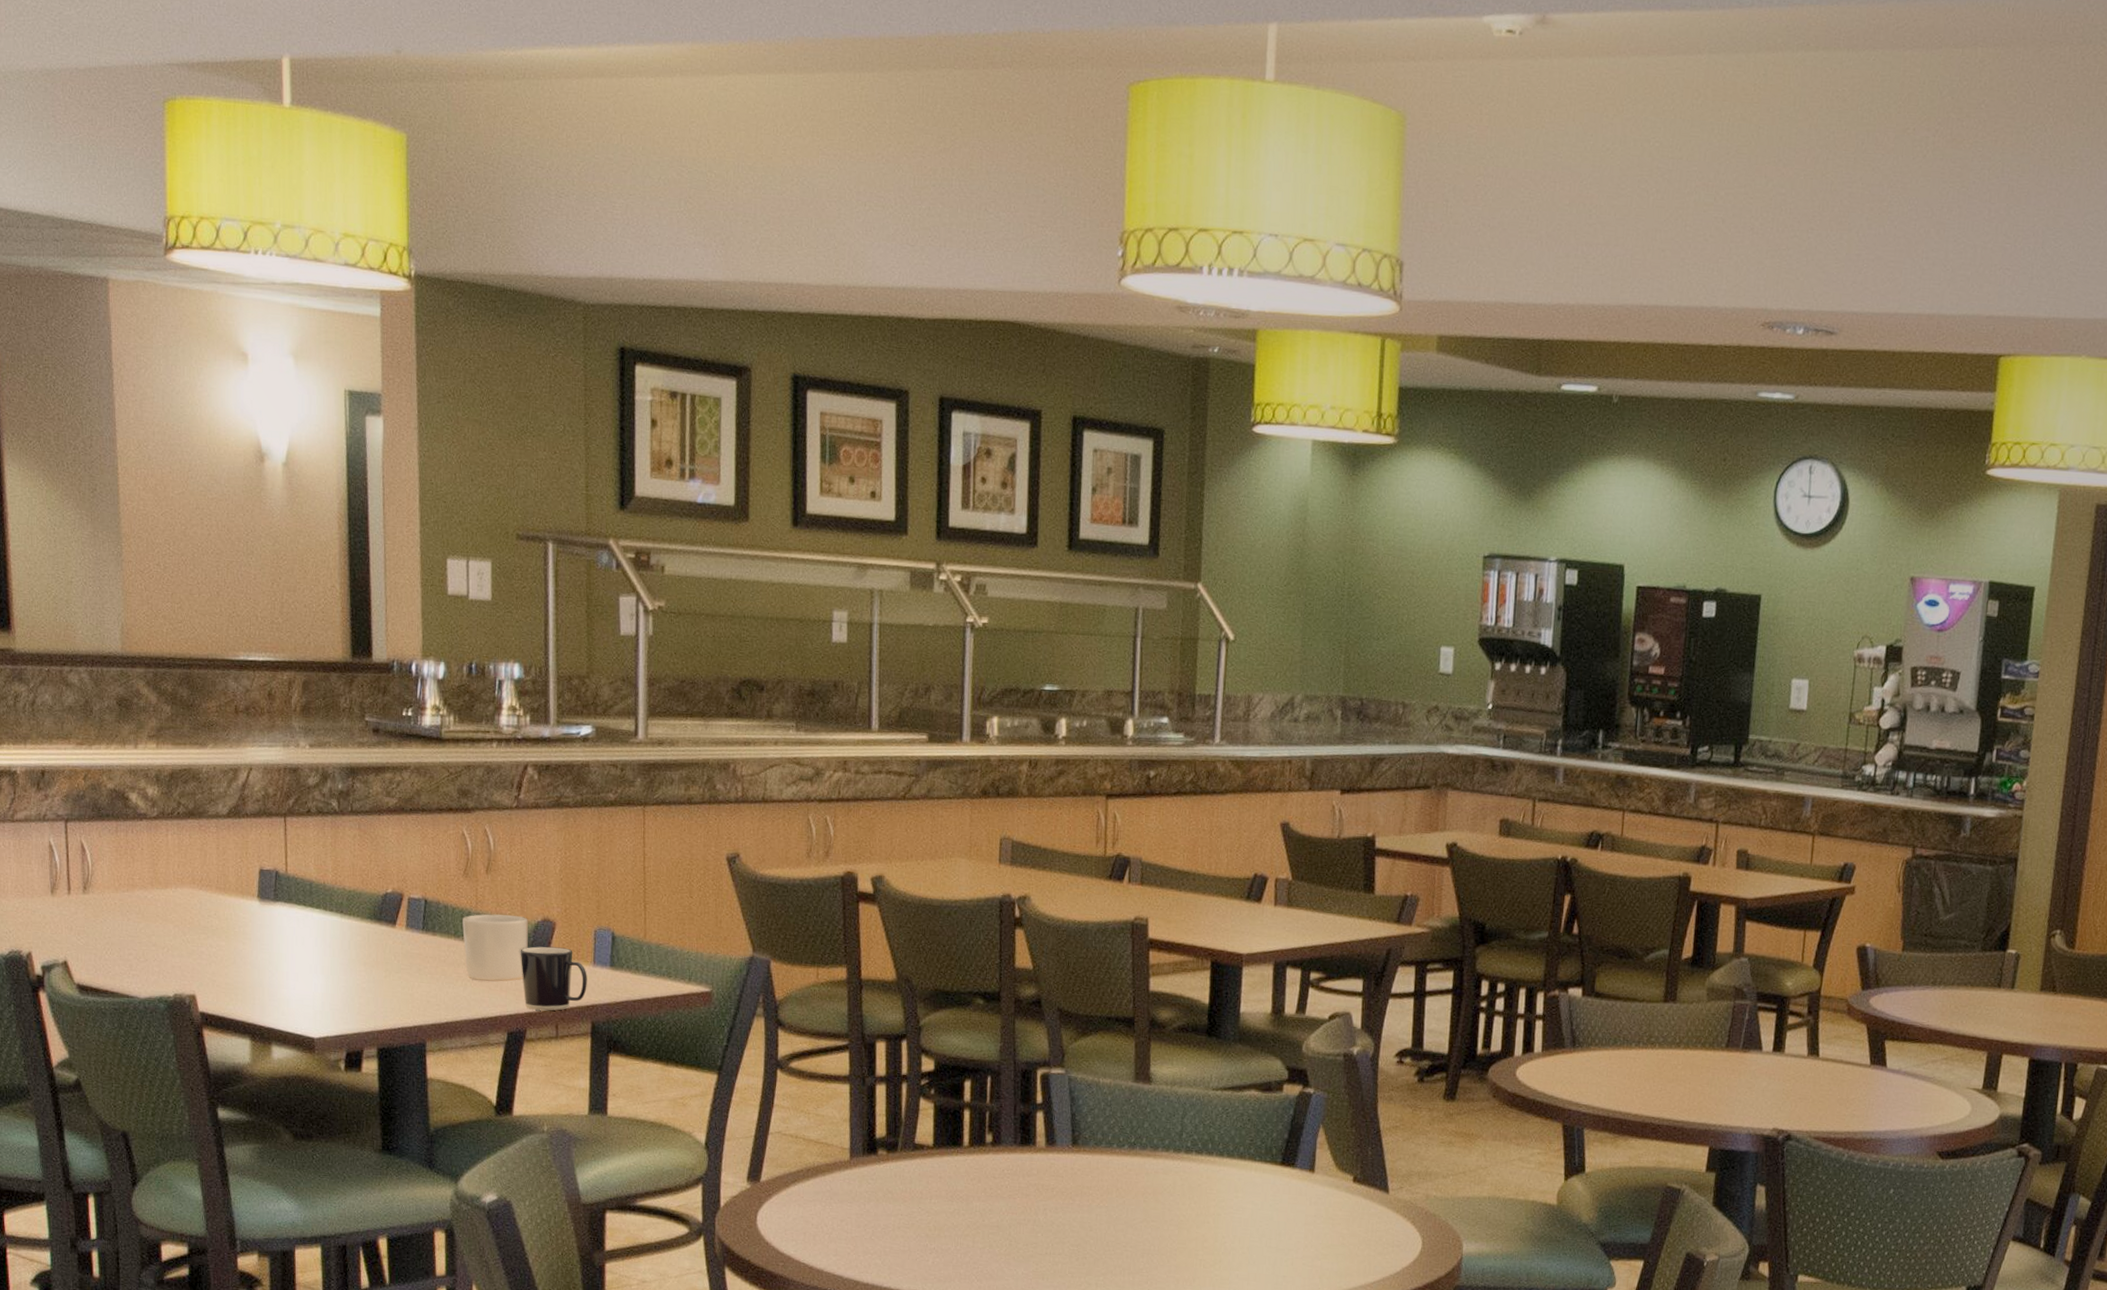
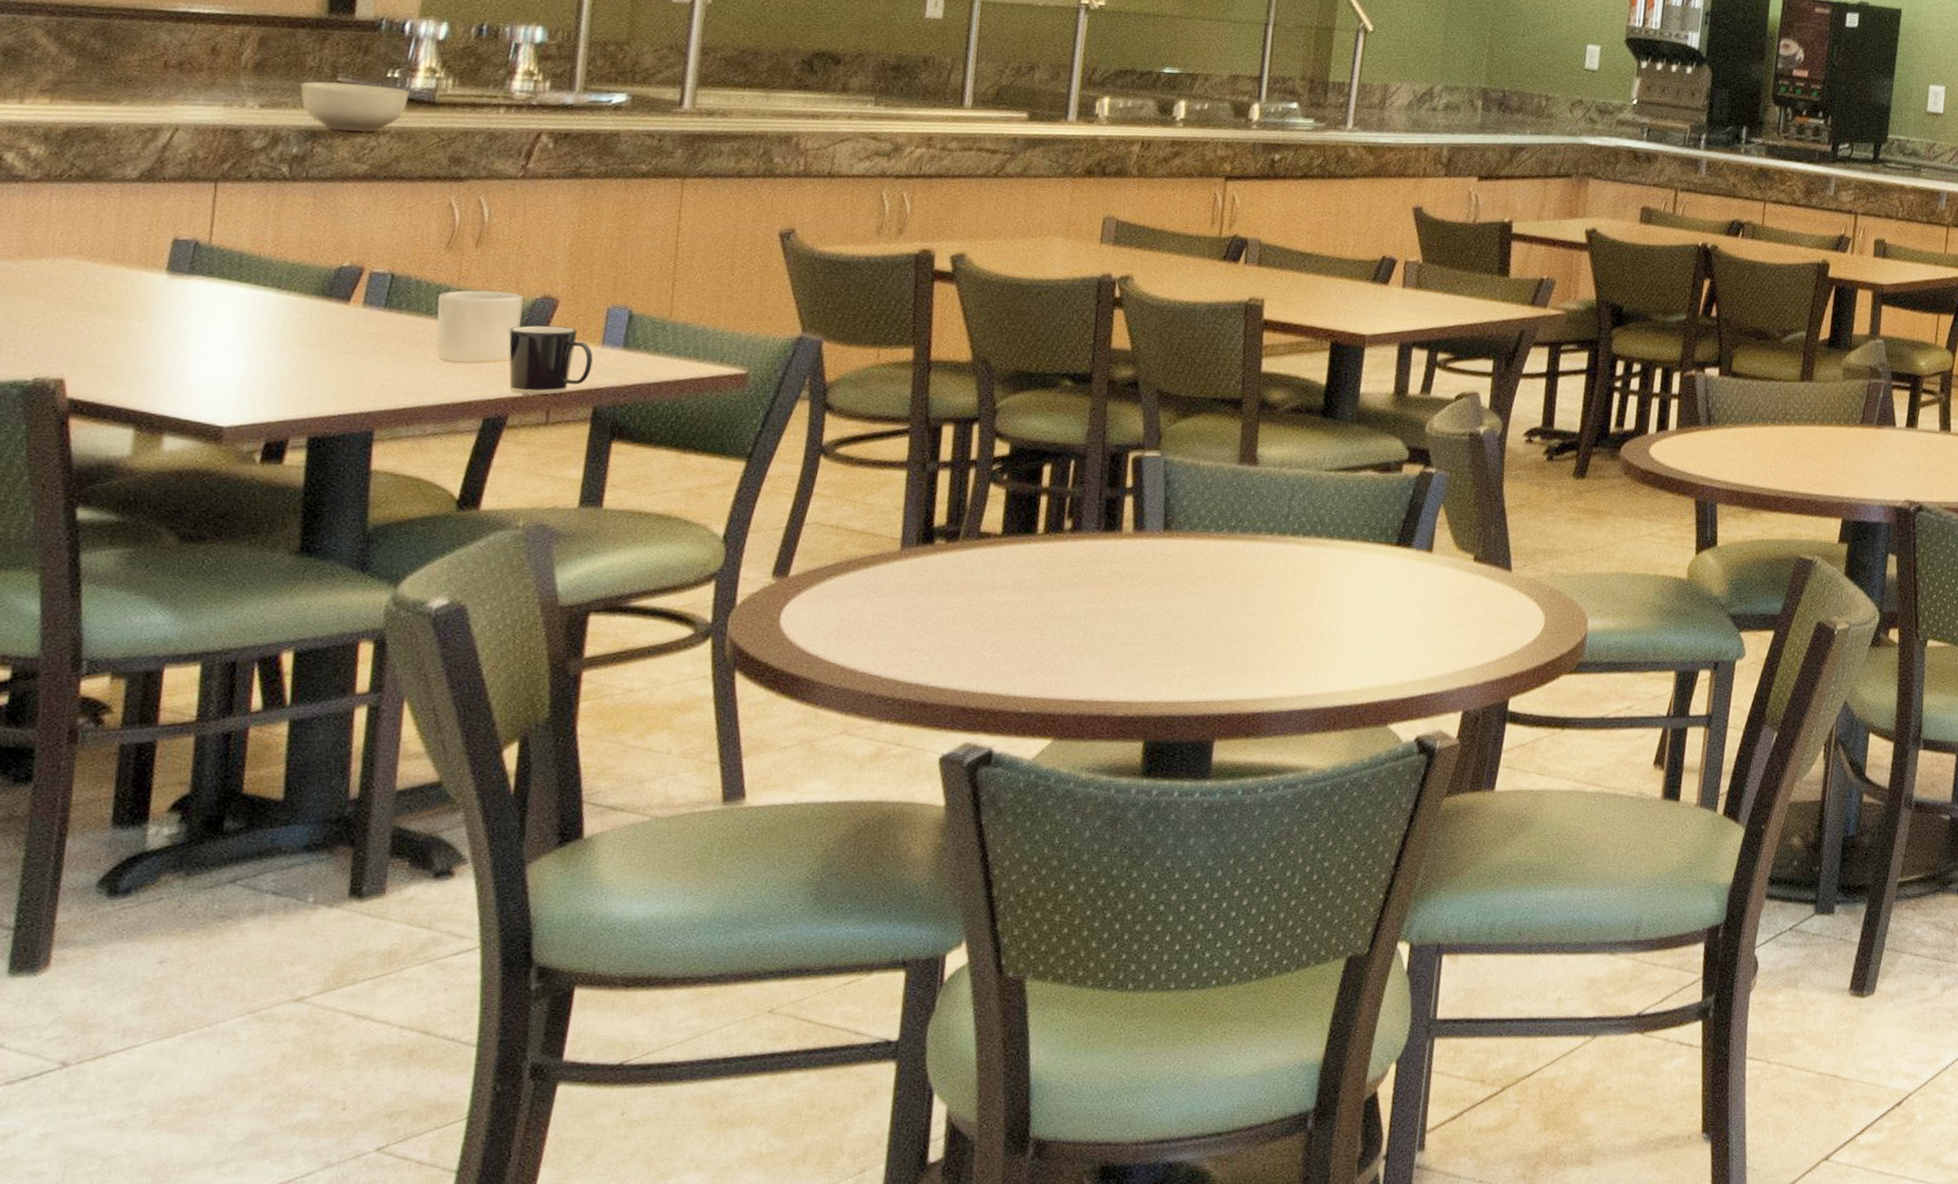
bowl: none [338,721,422,768] -> present [300,81,410,132]

